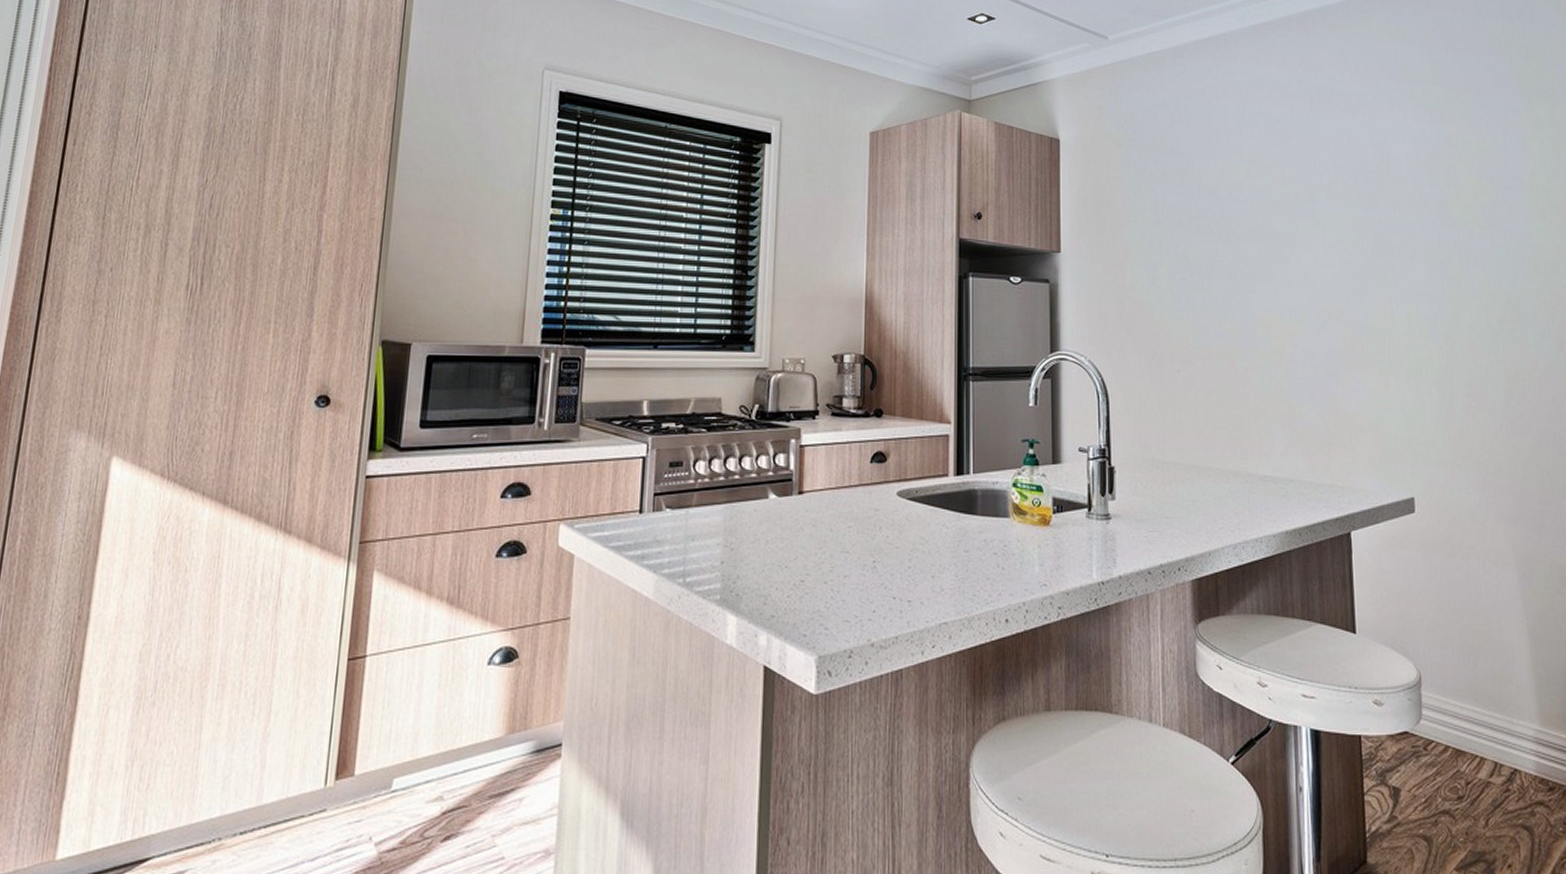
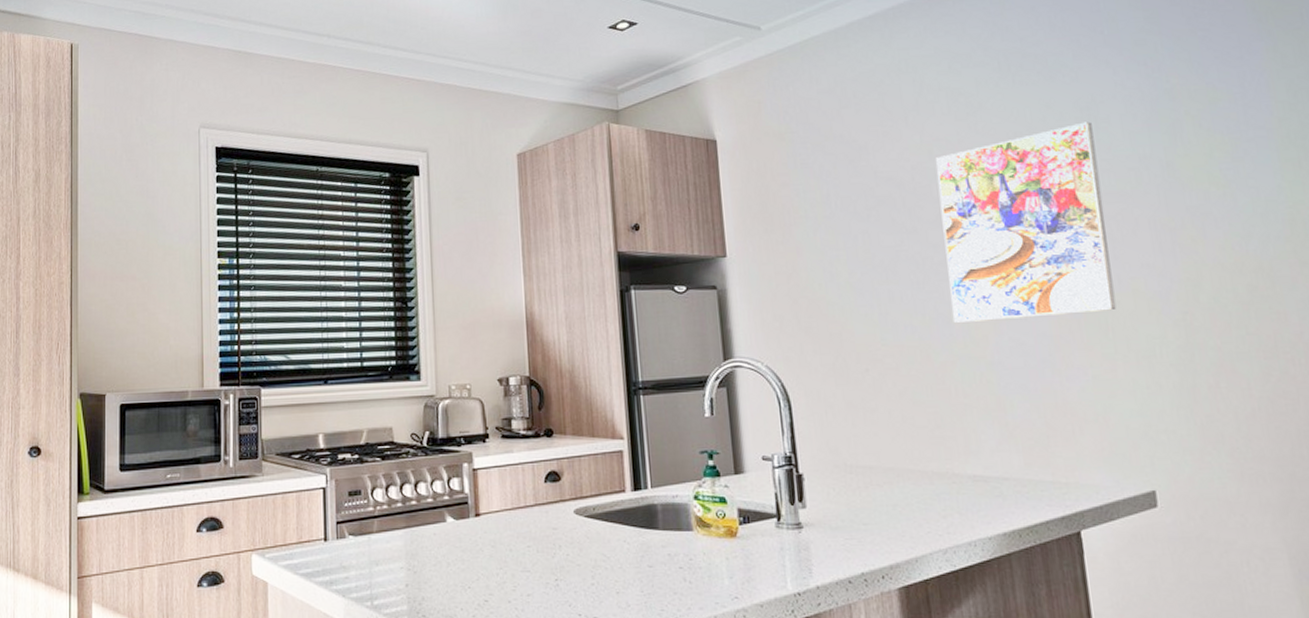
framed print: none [1251,158,1393,333] -> present [935,122,1117,323]

